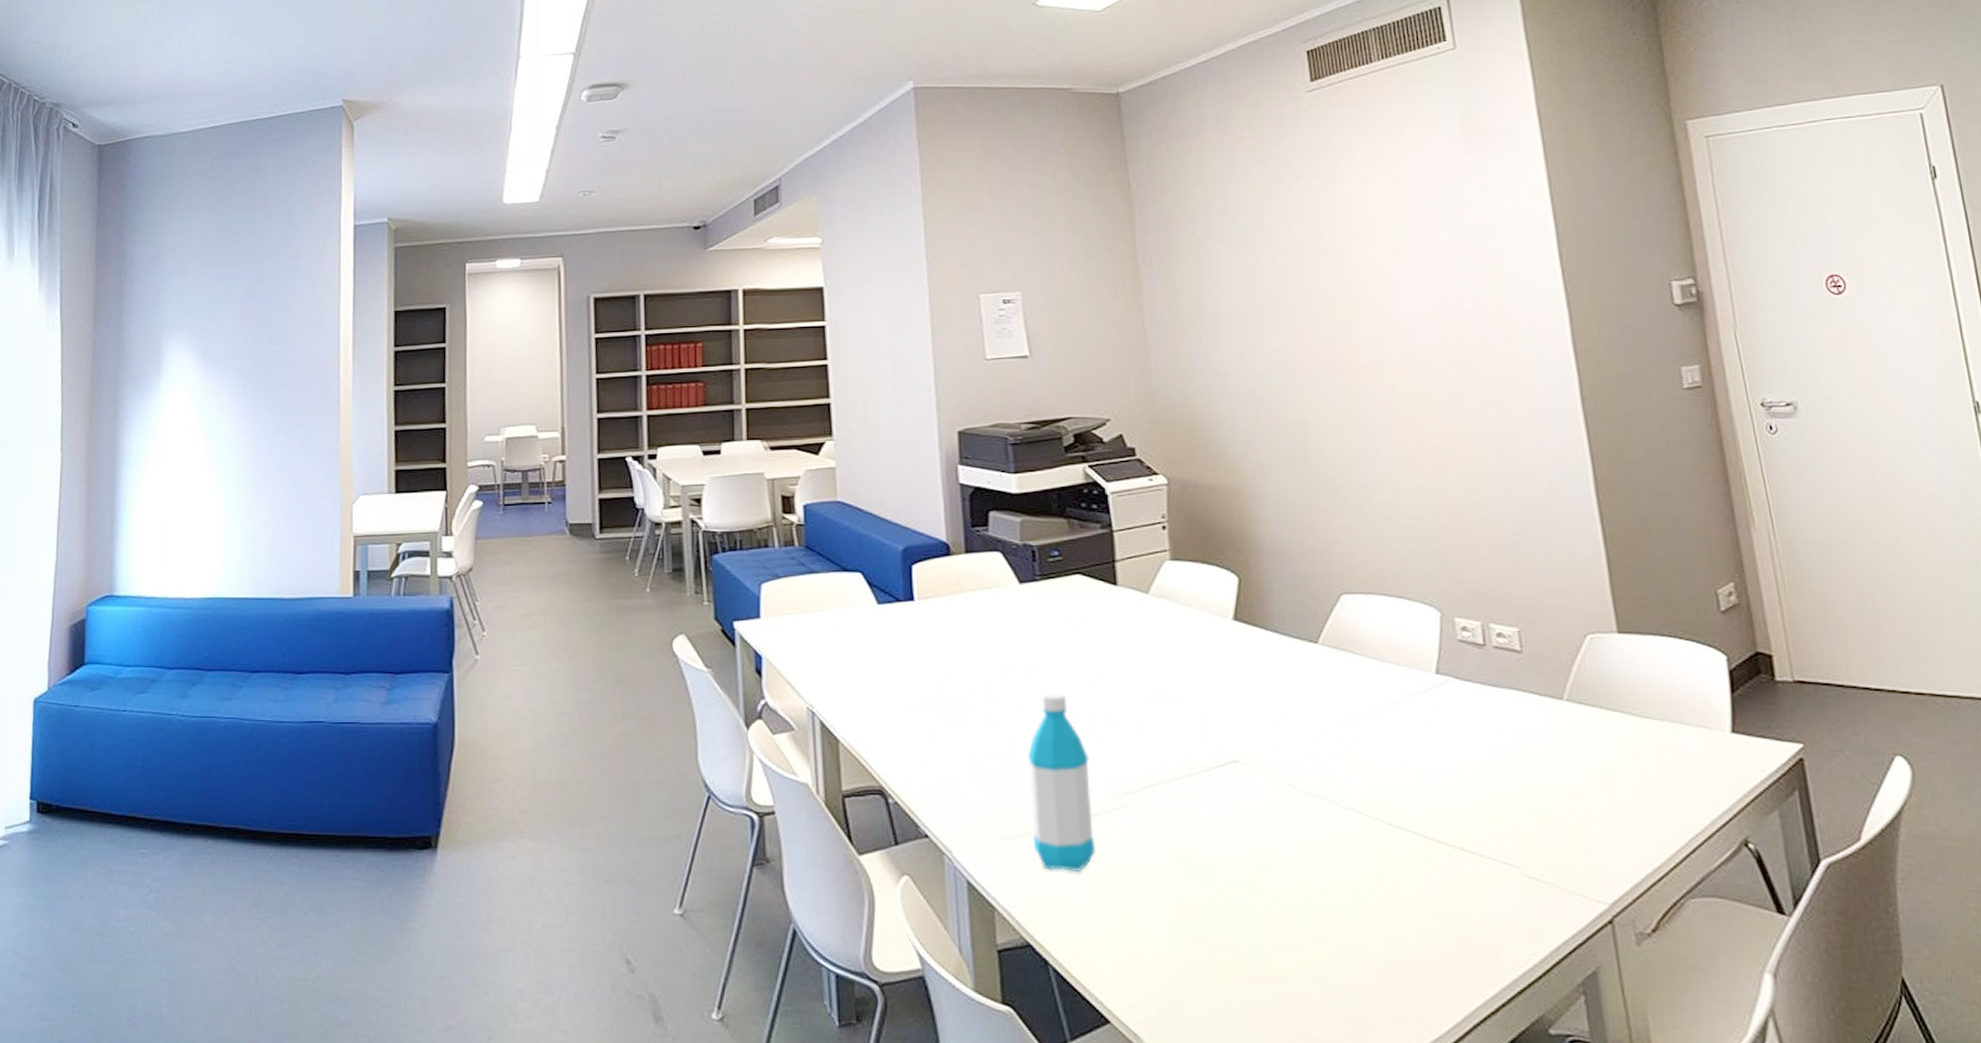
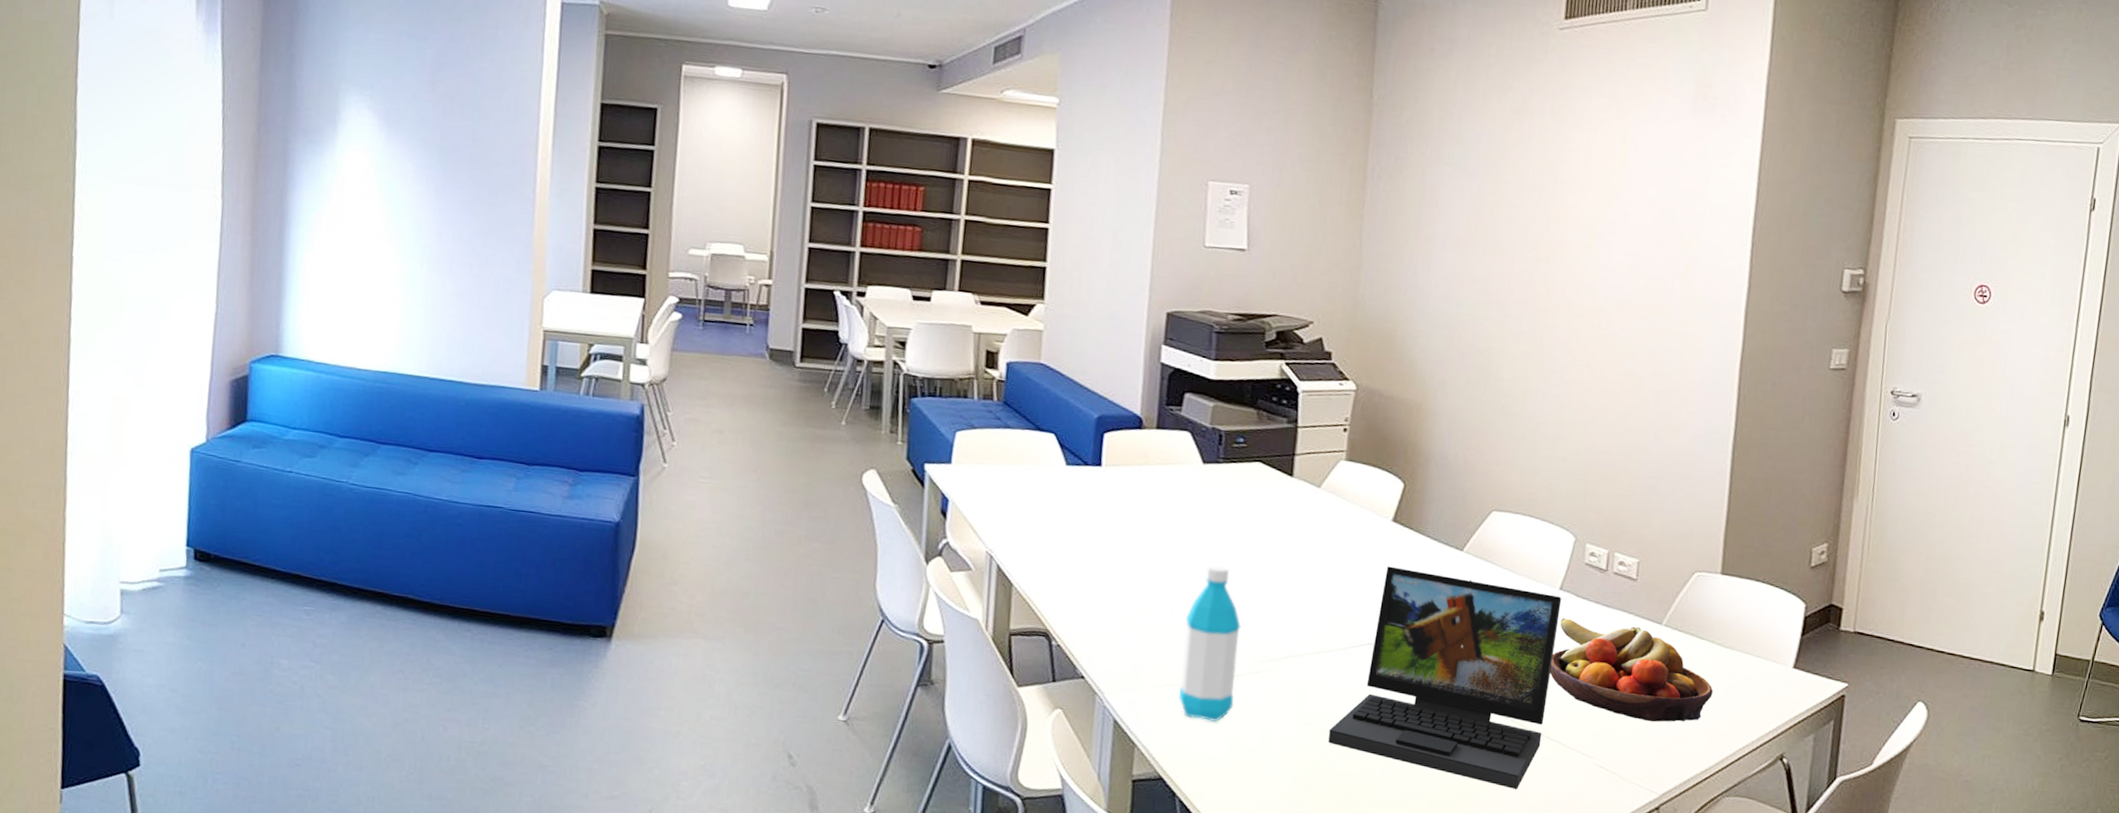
laptop: none [1207,670,1454,916] -> present [1328,566,1562,790]
fruit bowl: none [1444,705,1644,817] -> present [1549,618,1714,723]

